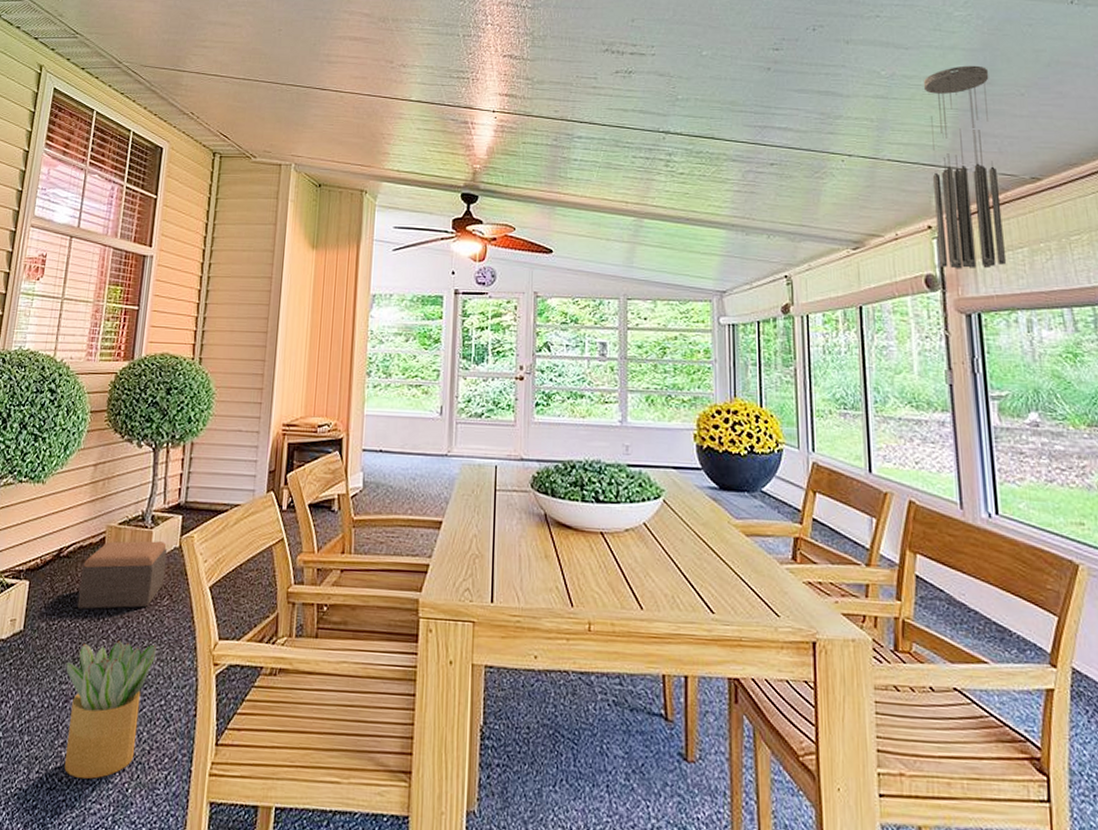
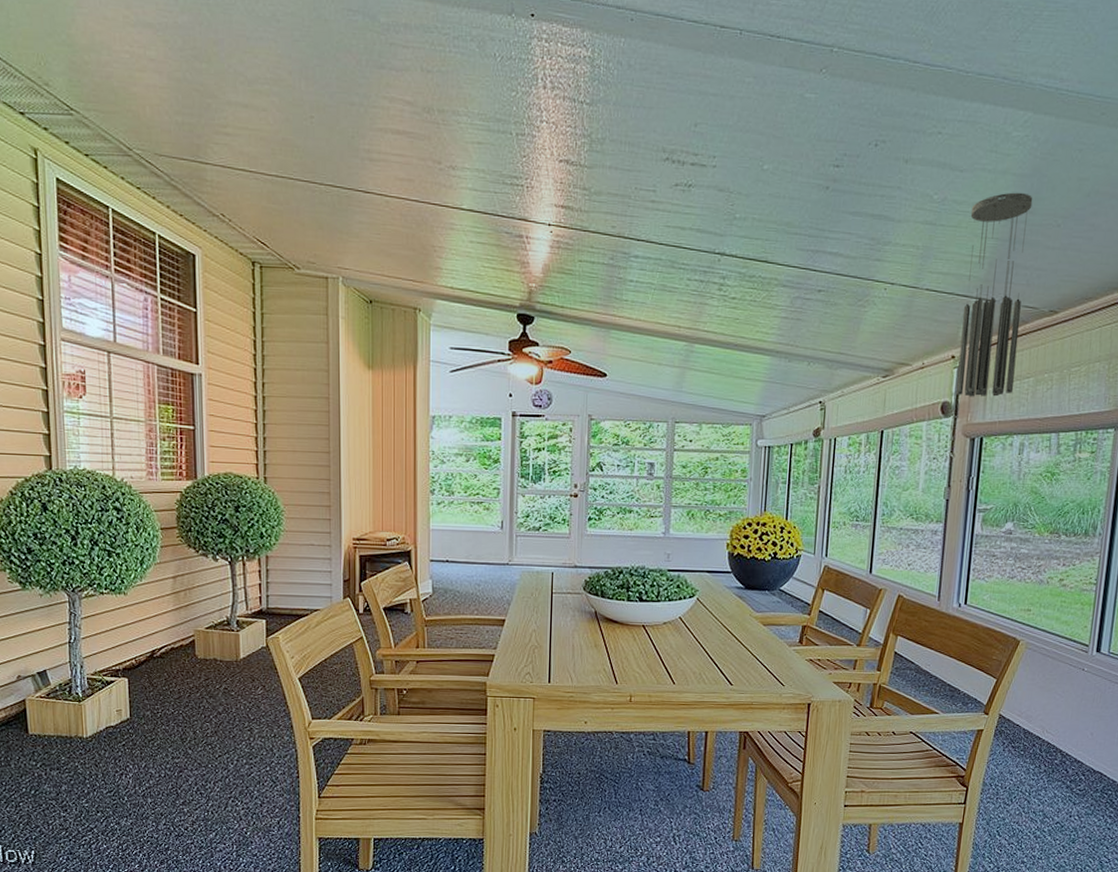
potted plant: present [64,641,157,779] -> none [176,723,257,827]
footstool: present [77,541,168,610] -> none [176,642,256,700]

